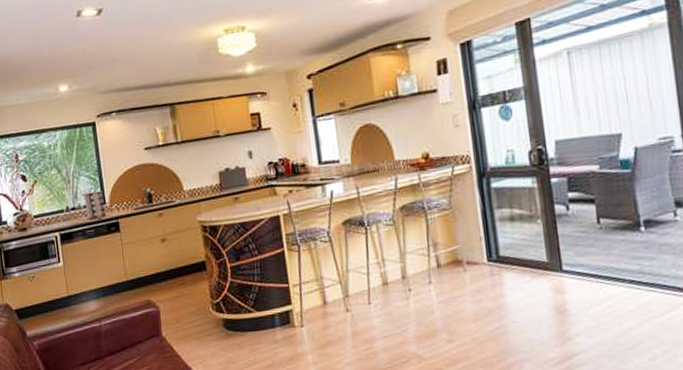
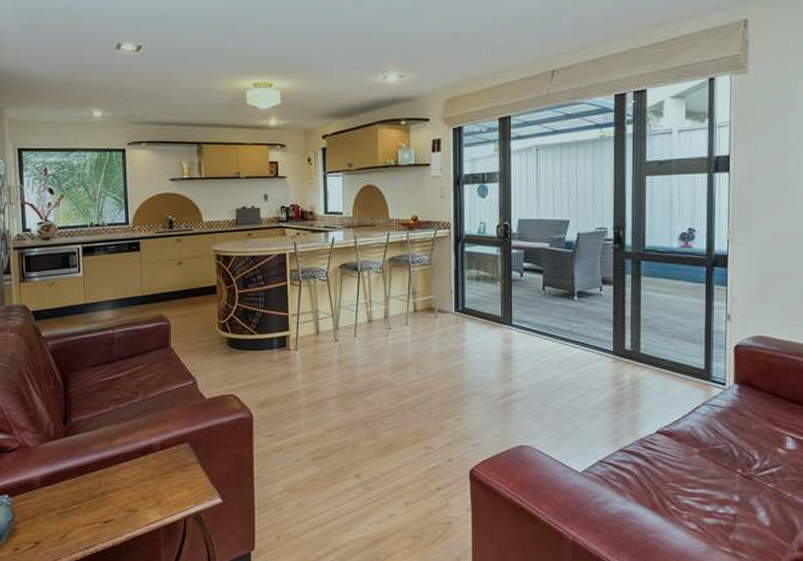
spice rack: present [82,188,108,220] -> none [107,209,130,237]

